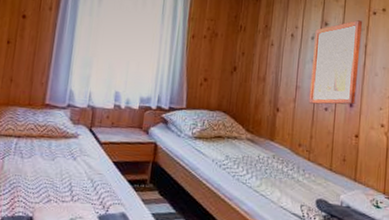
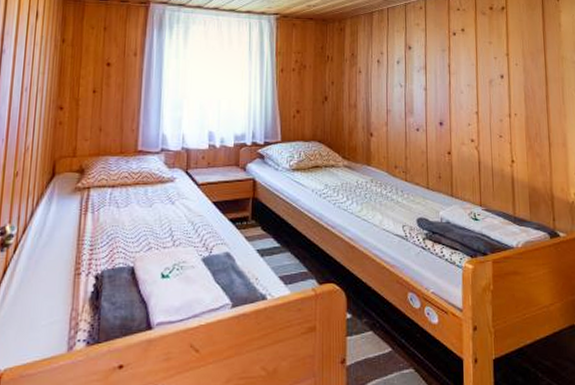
wall art: present [308,20,363,105] -> none [399,42,445,126]

